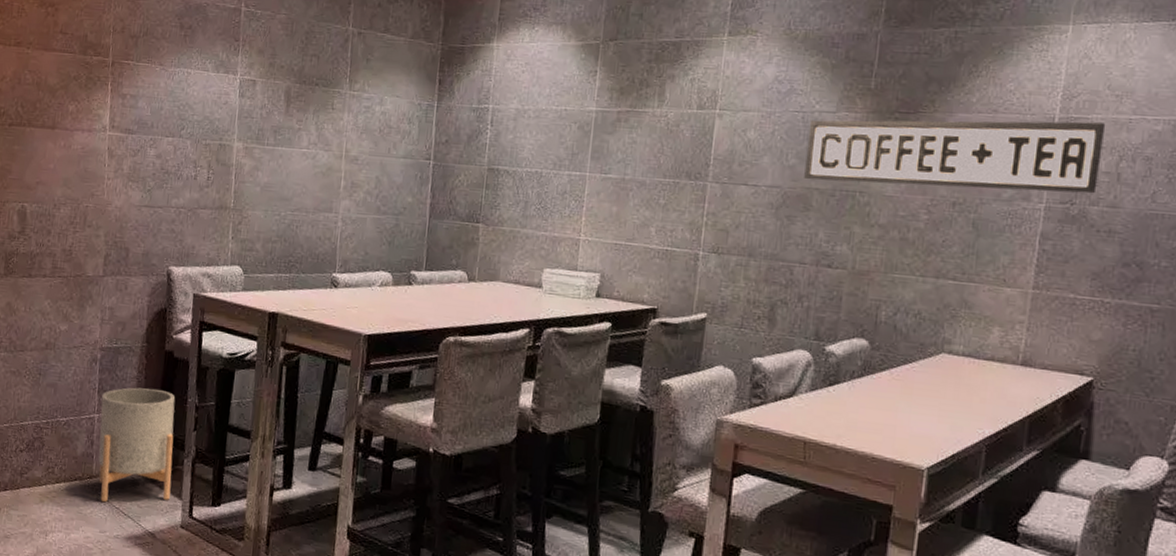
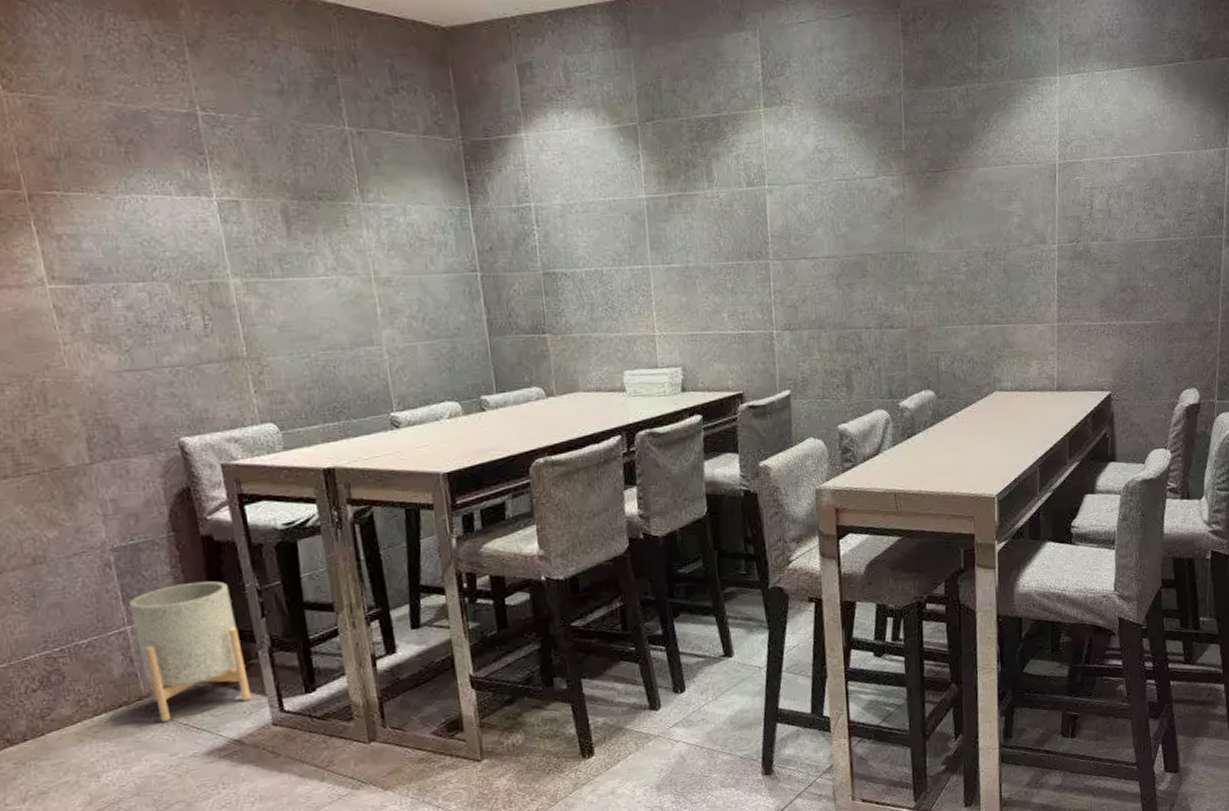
sign: present [804,120,1106,194] -> none [853,165,1095,247]

